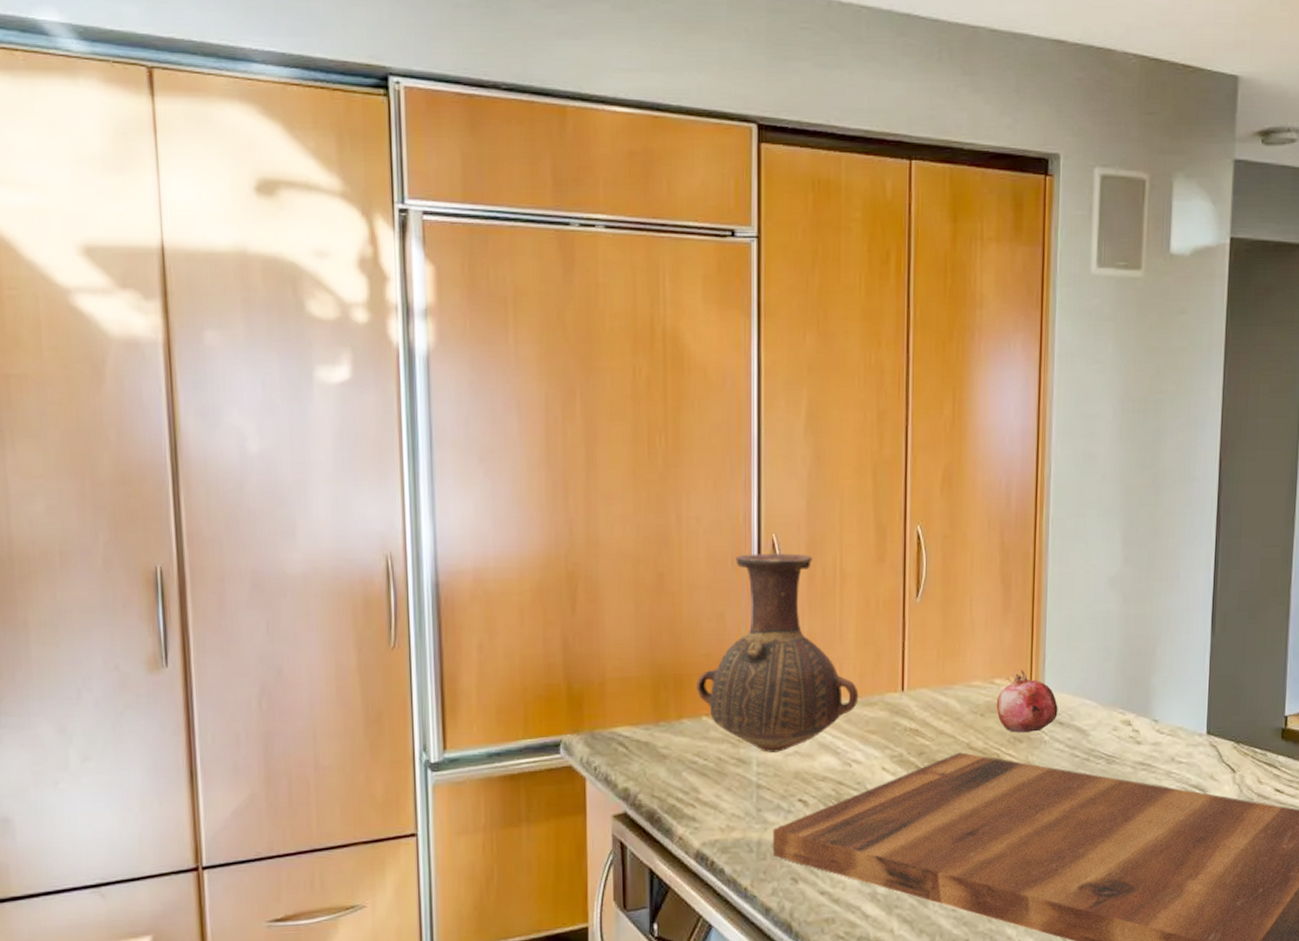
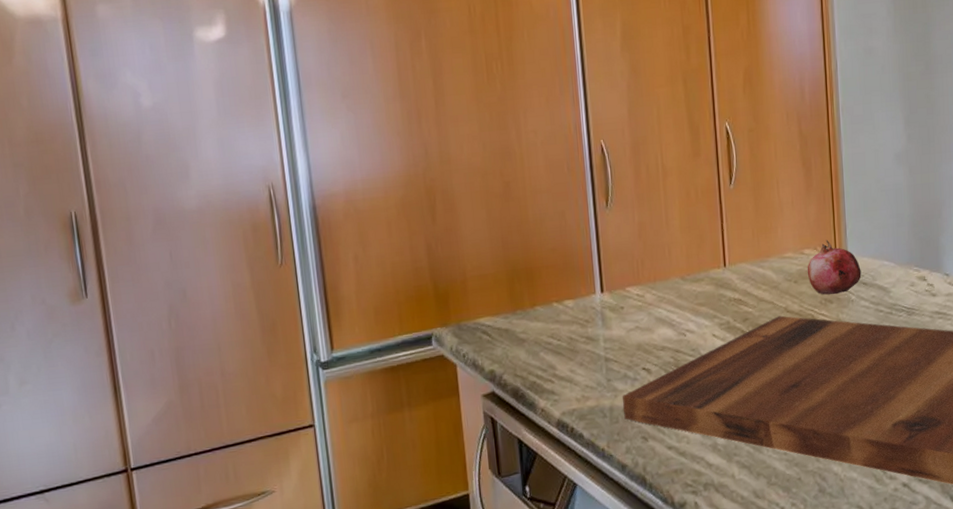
vase: present [697,553,859,753] -> none [546,155,687,330]

